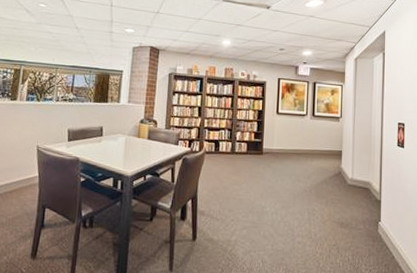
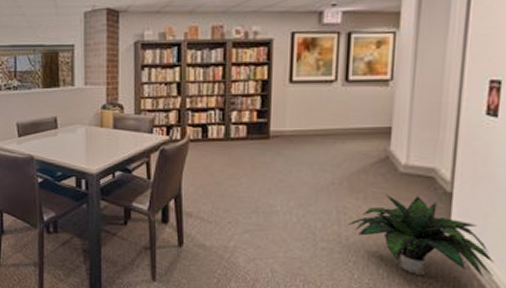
potted plant: none [315,200,409,266] -> present [347,194,494,278]

